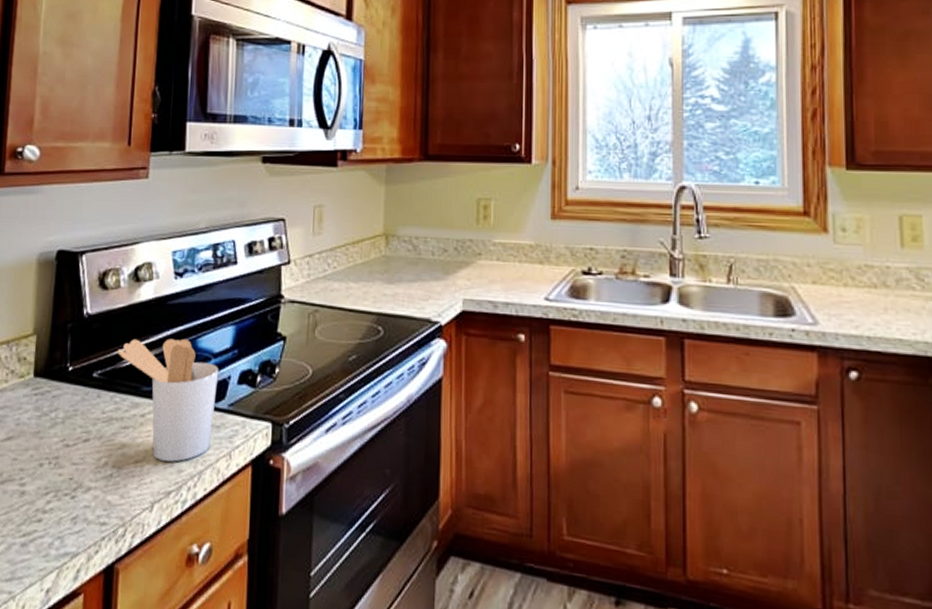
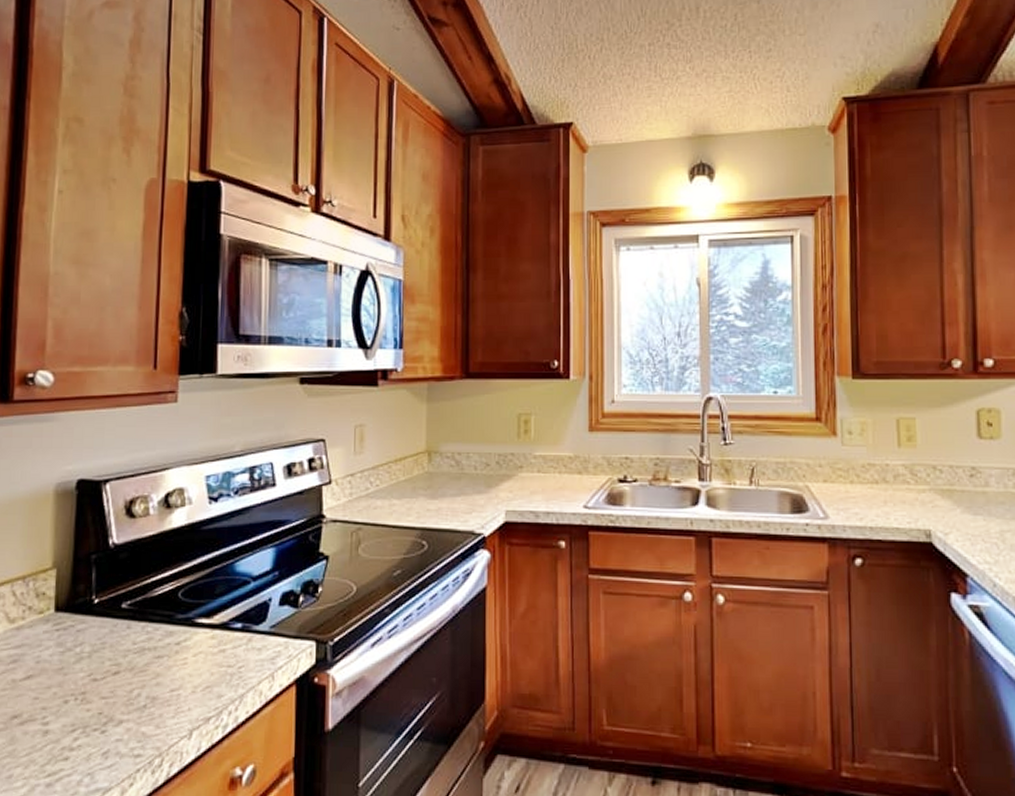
utensil holder: present [117,338,219,462] -> none [148,563,259,688]

